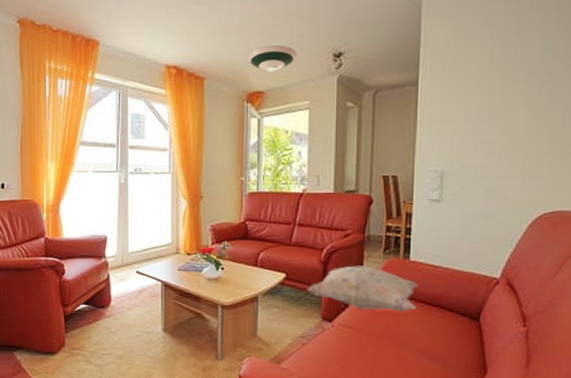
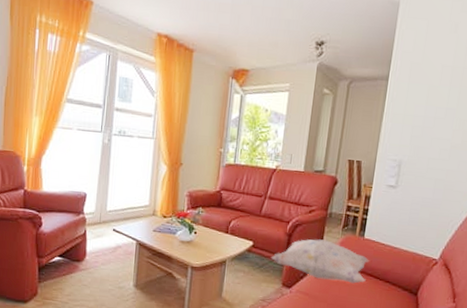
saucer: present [247,44,297,72] -> none [235,26,283,52]

